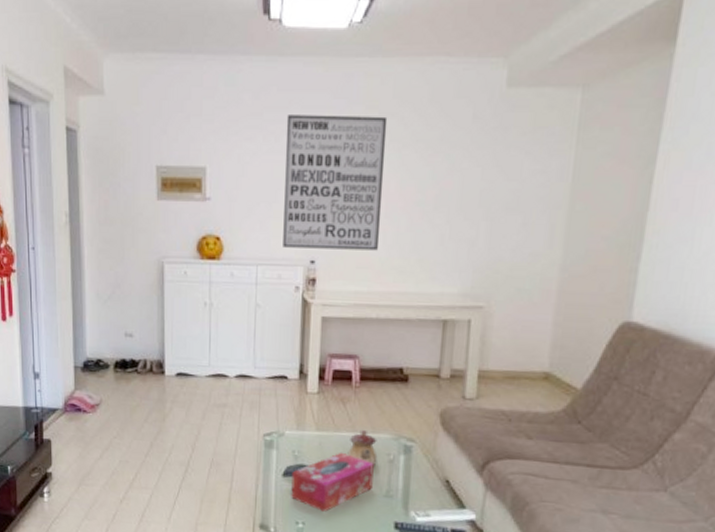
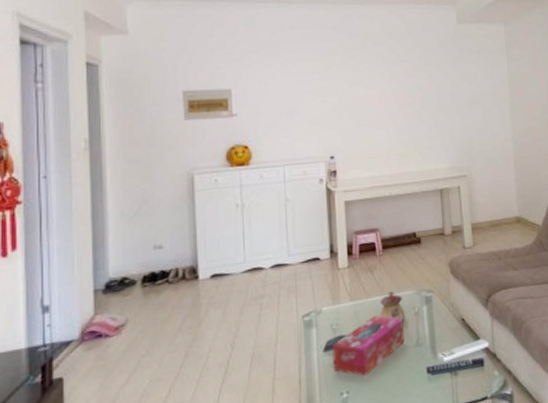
wall art: present [283,115,388,251] -> none [299,45,384,149]

